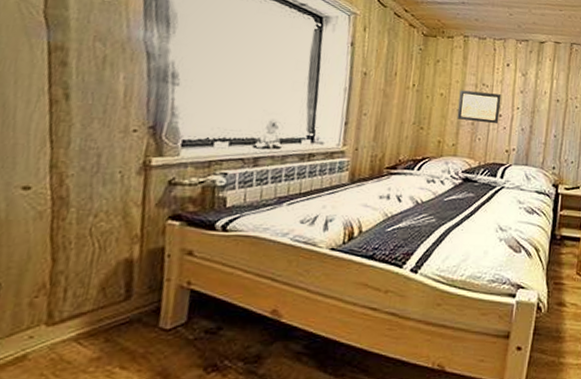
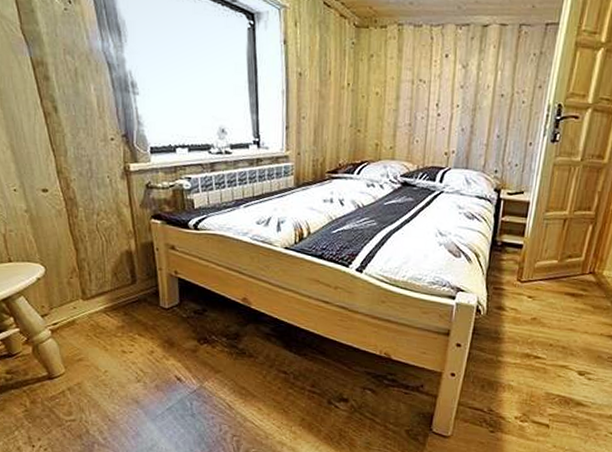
wall art: present [457,90,502,125] -> none [393,87,440,125]

